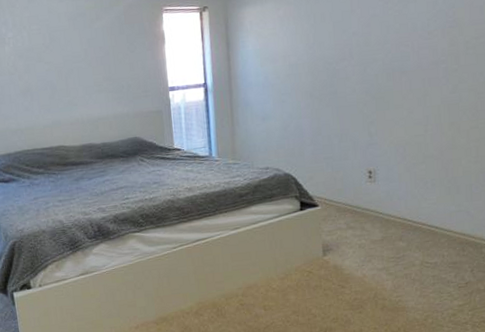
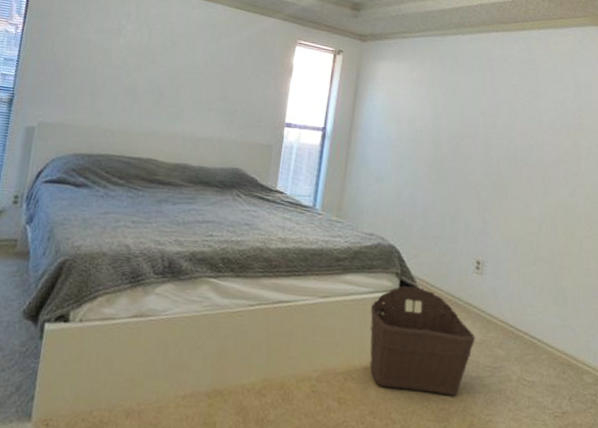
wicker basket: none [278,204,377,291] -> present [369,286,475,396]

